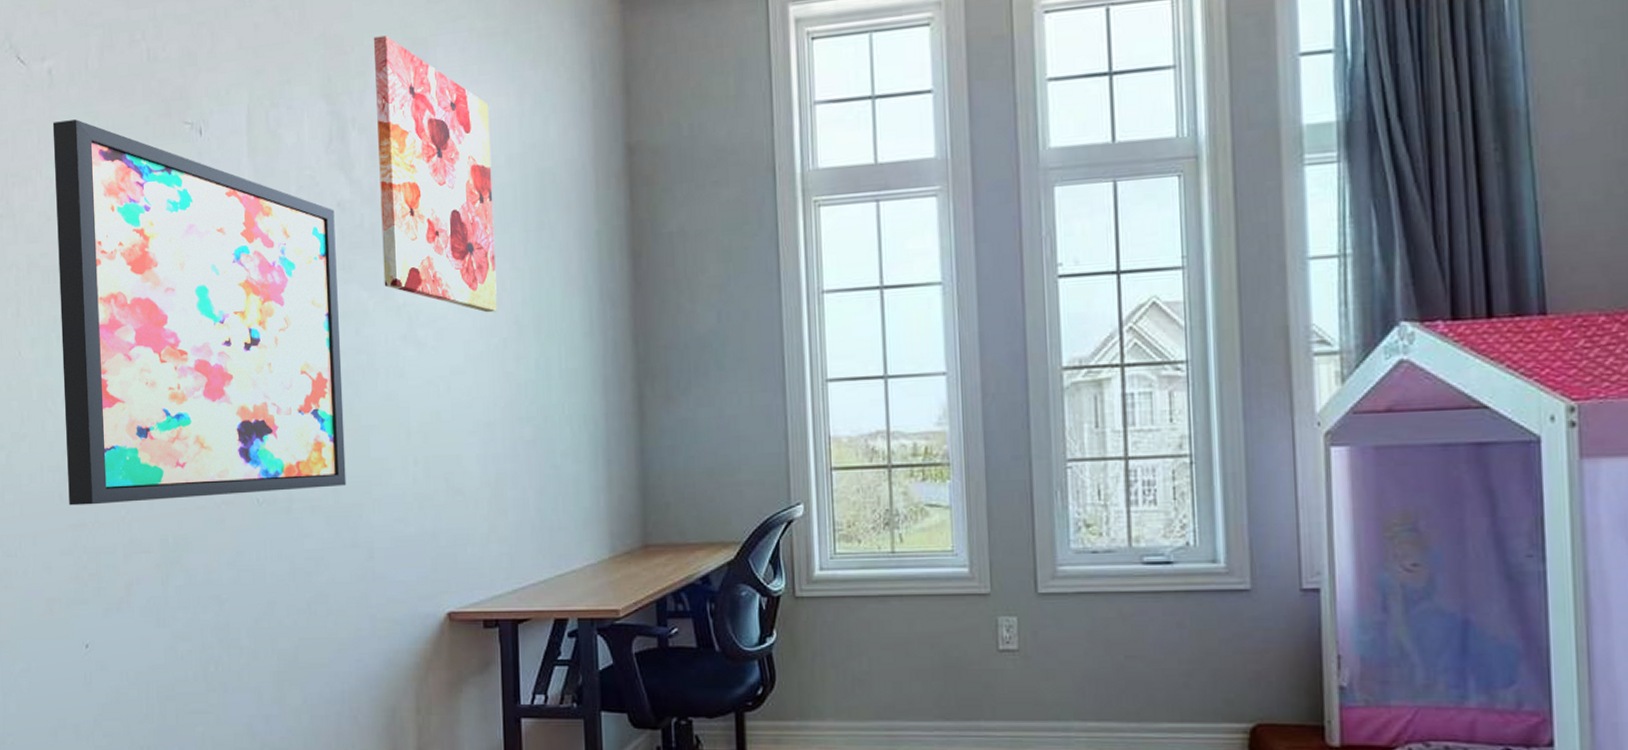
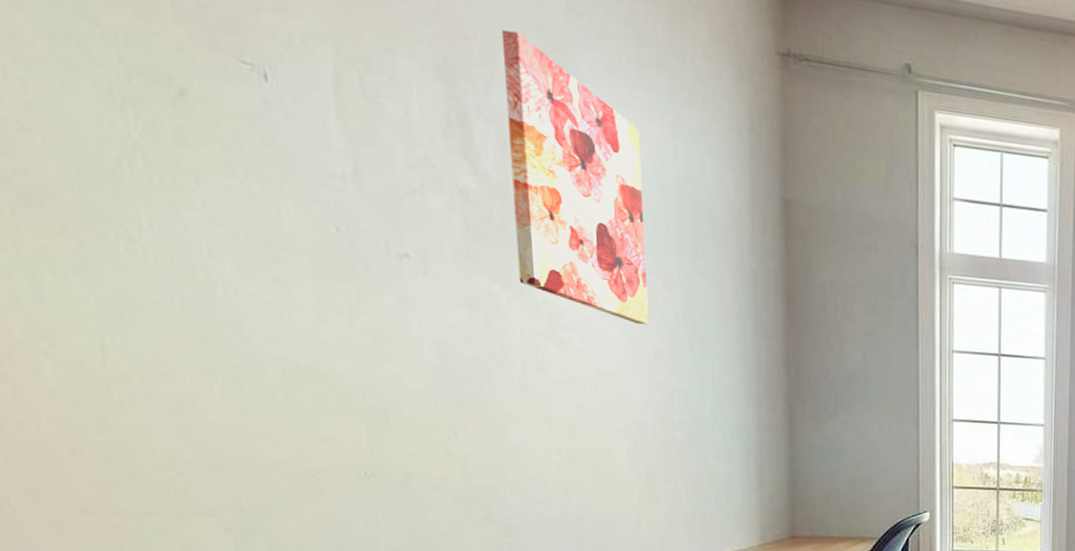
wall art: present [52,119,346,506] -> none [19,13,477,467]

